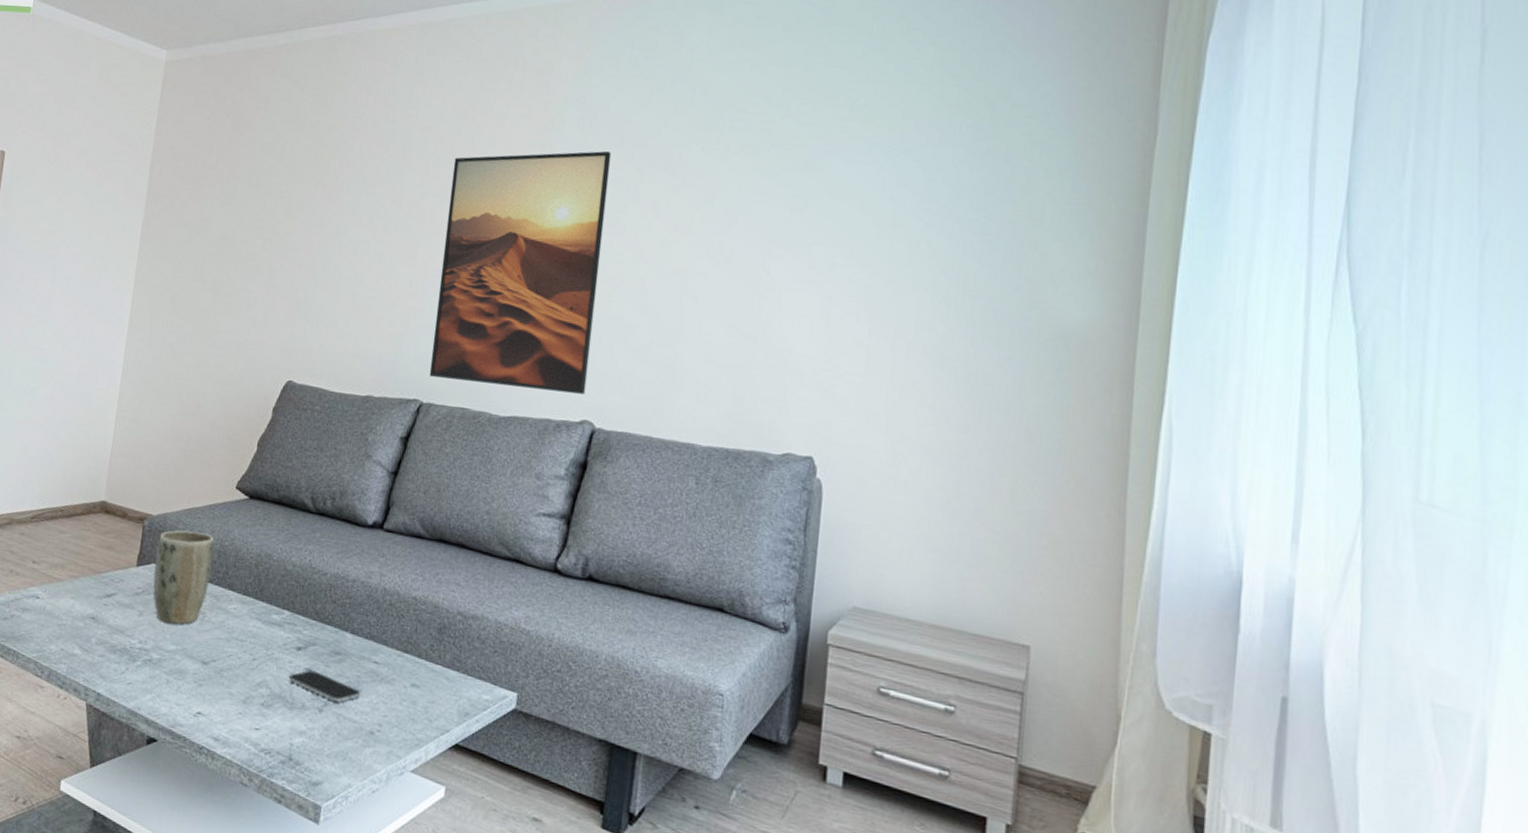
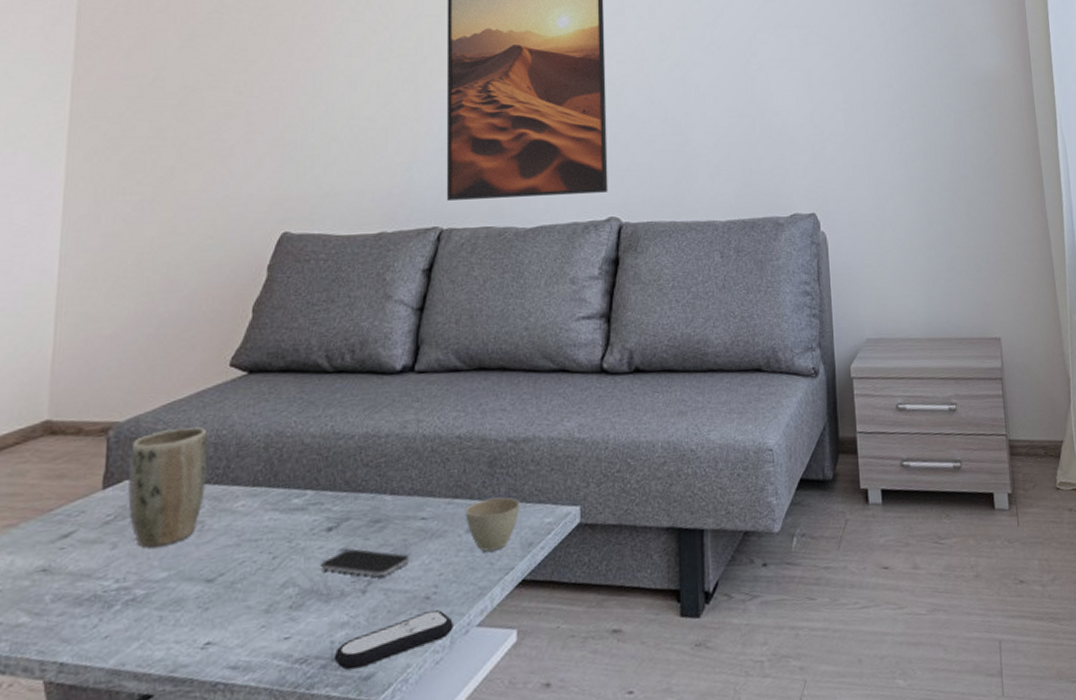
remote control: none [291,744,391,774] -> present [333,609,453,671]
cup: none [412,661,463,711] -> present [465,497,521,552]

